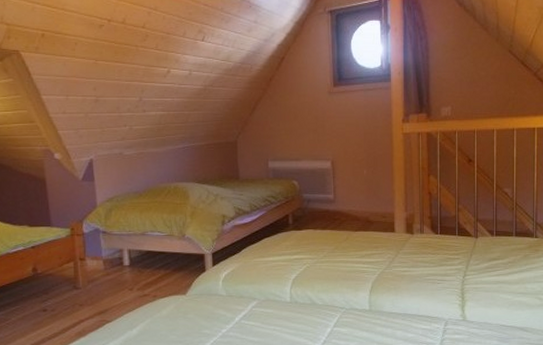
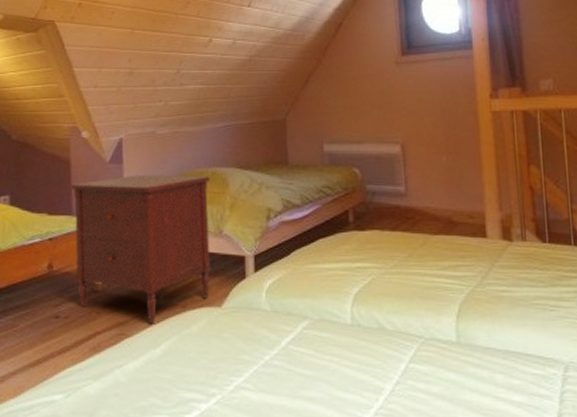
dresser: none [48,190,177,311] -> present [71,175,211,324]

